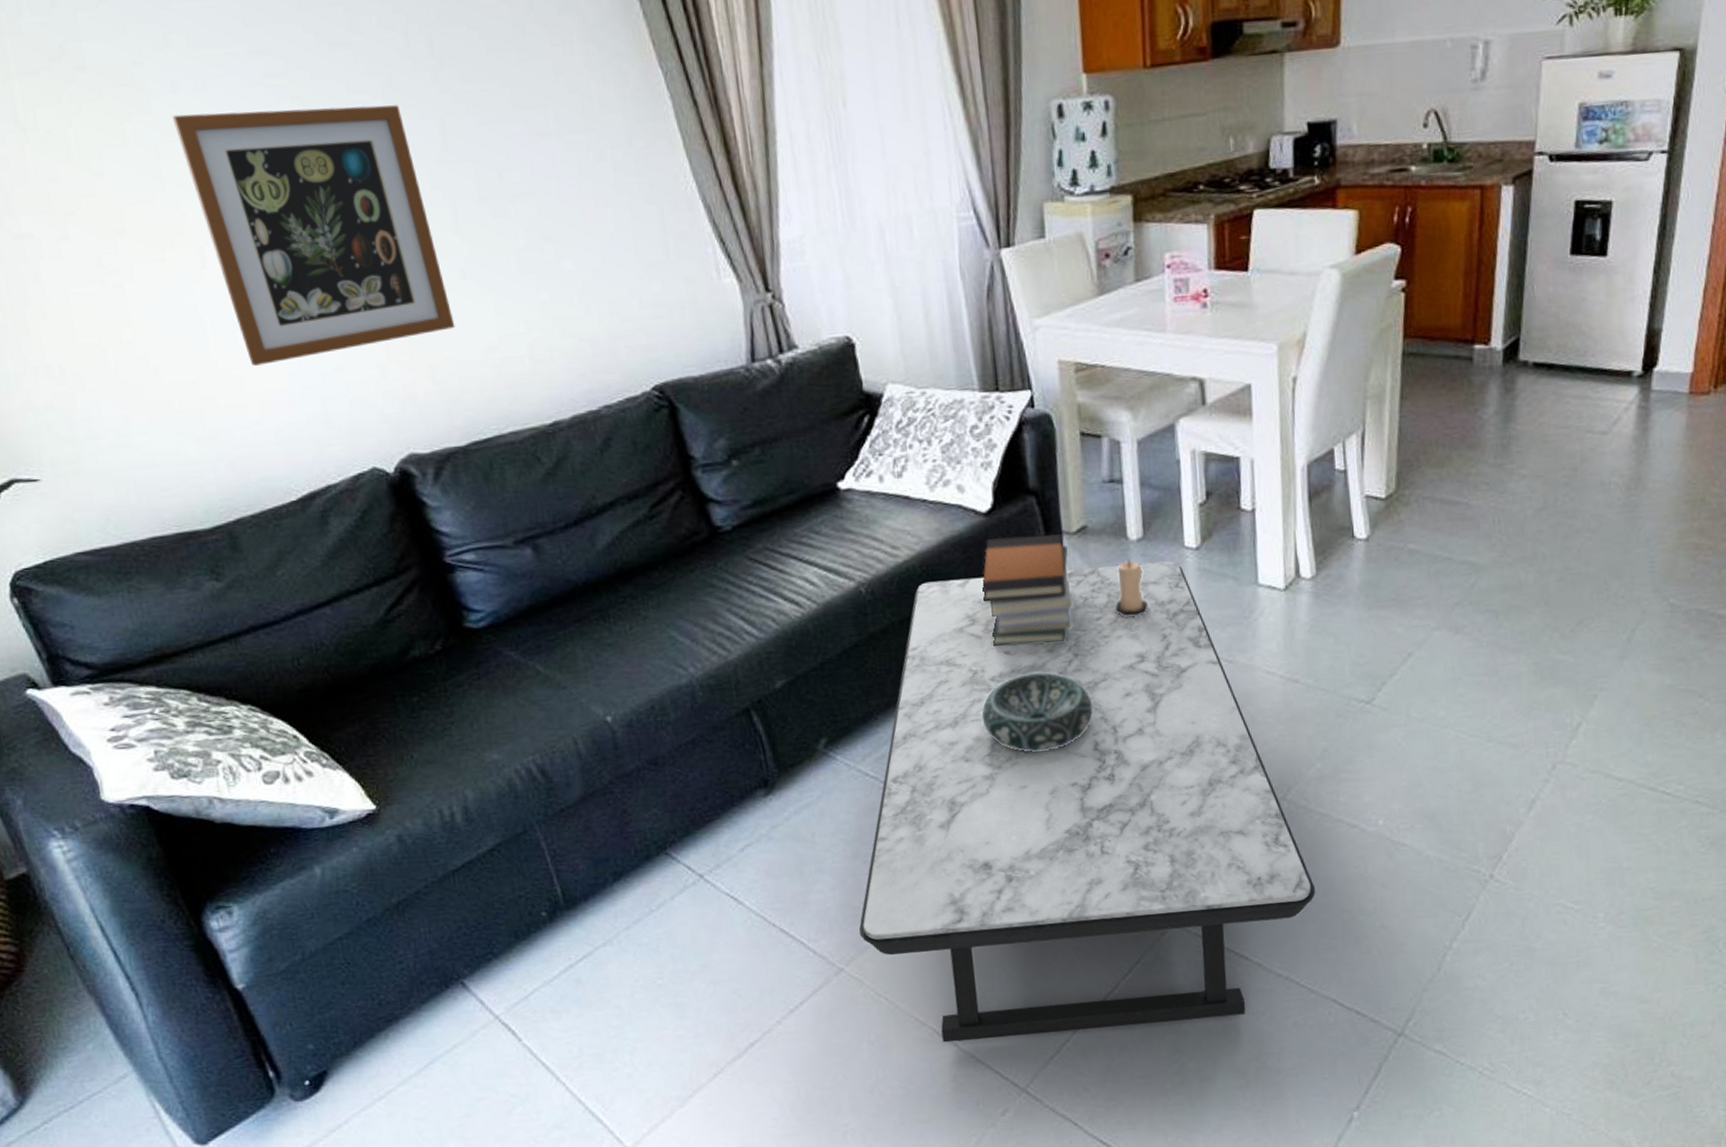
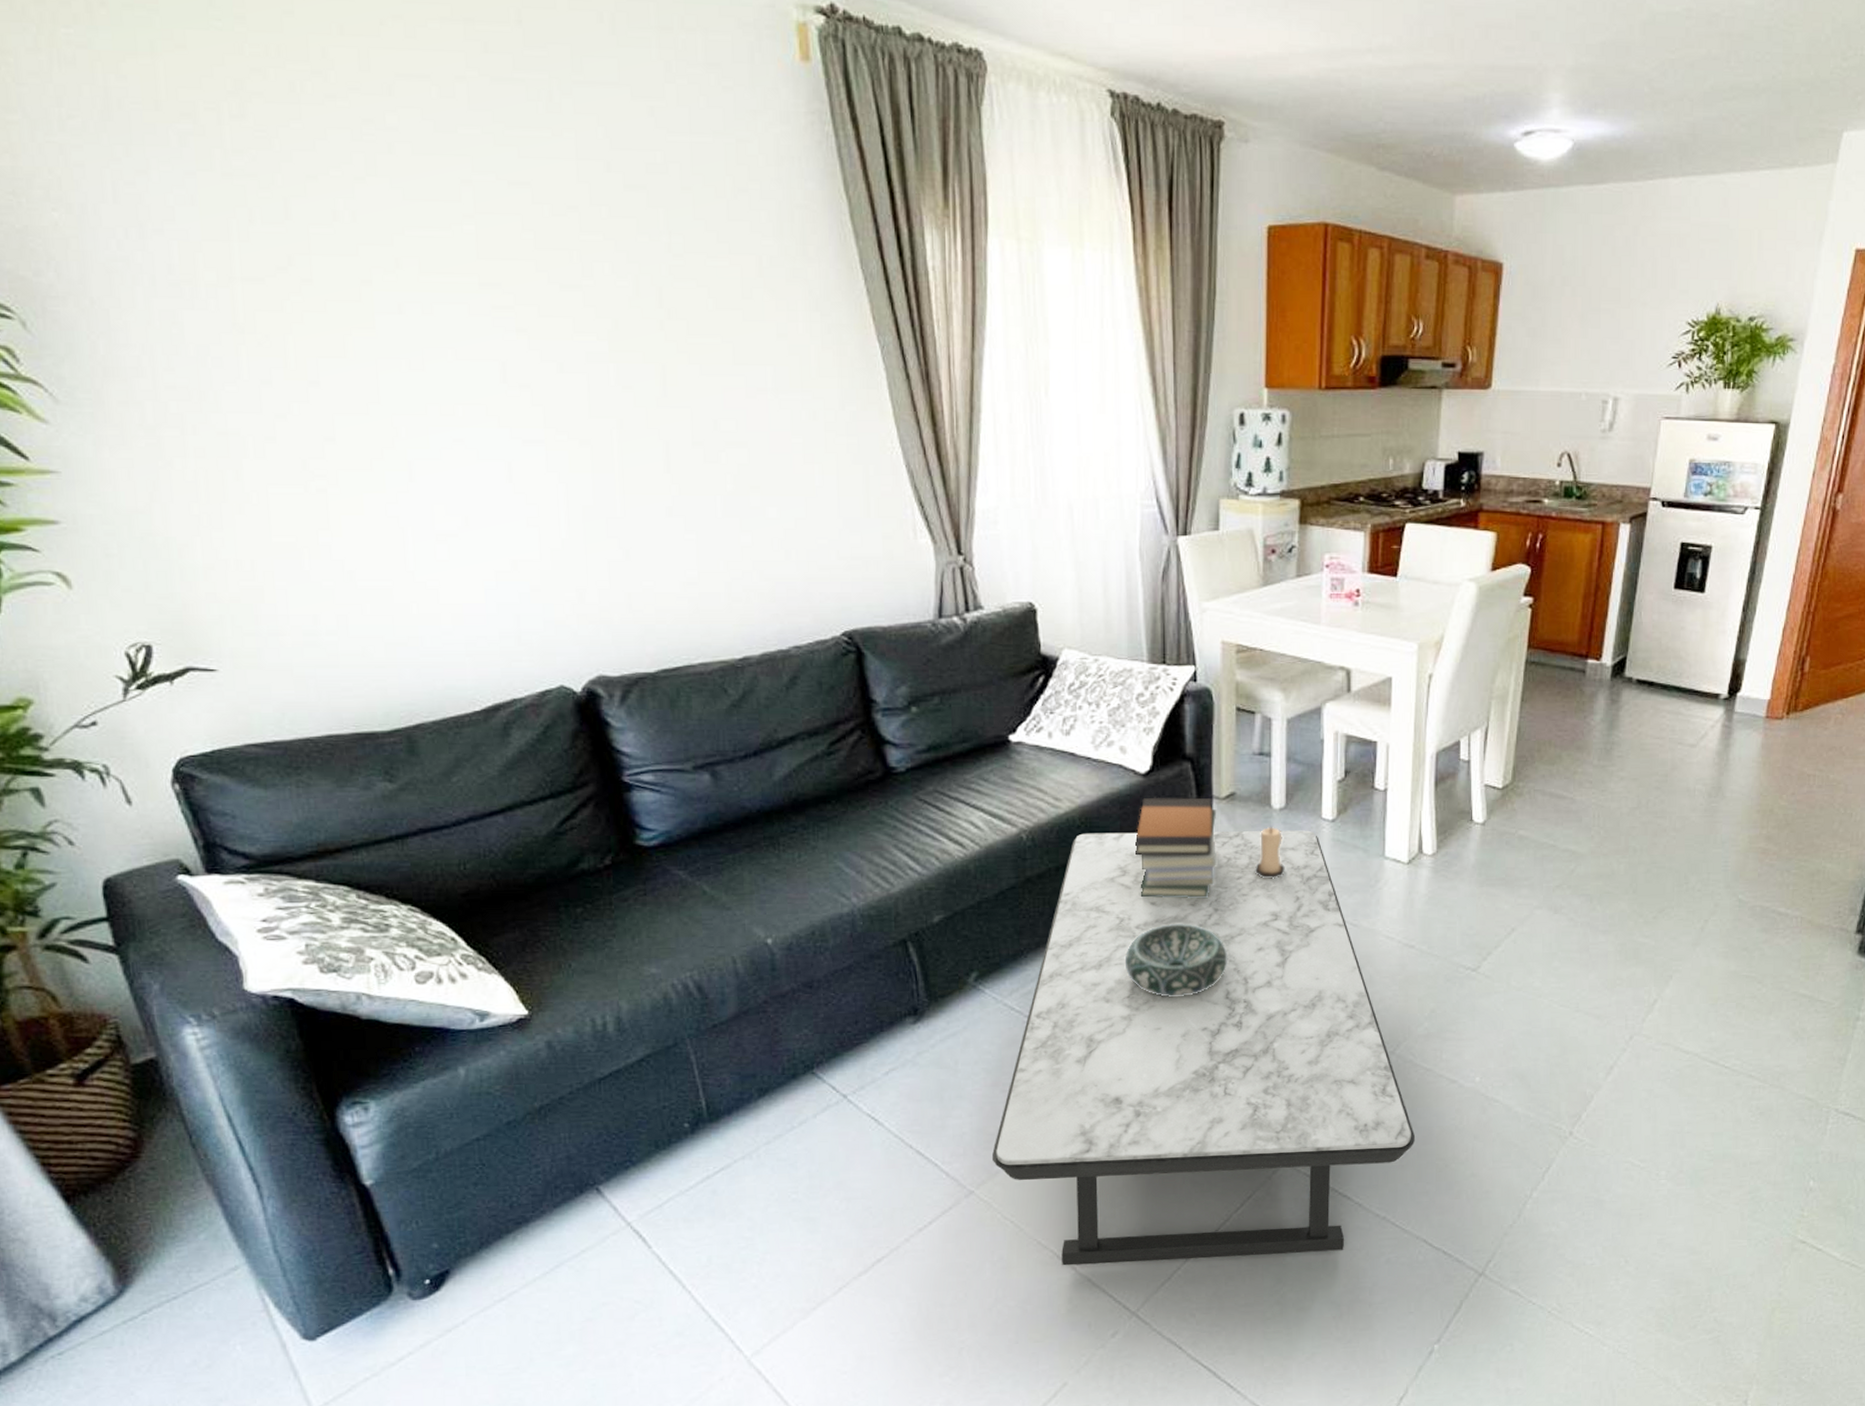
wall art: present [172,105,455,366] -> none [395,334,657,579]

